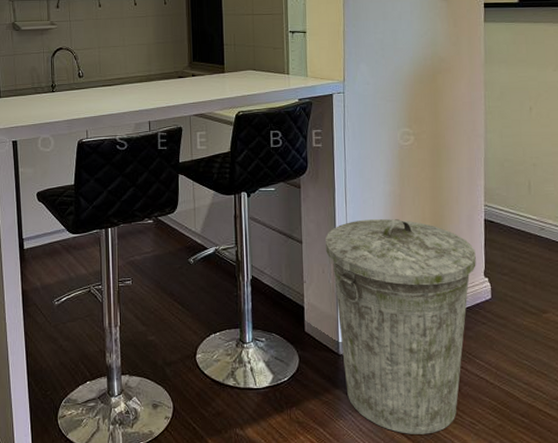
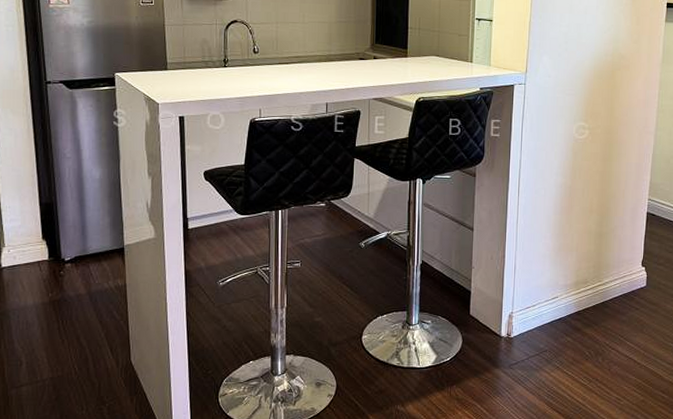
trash can: present [326,219,476,434] -> none [496,209,636,409]

